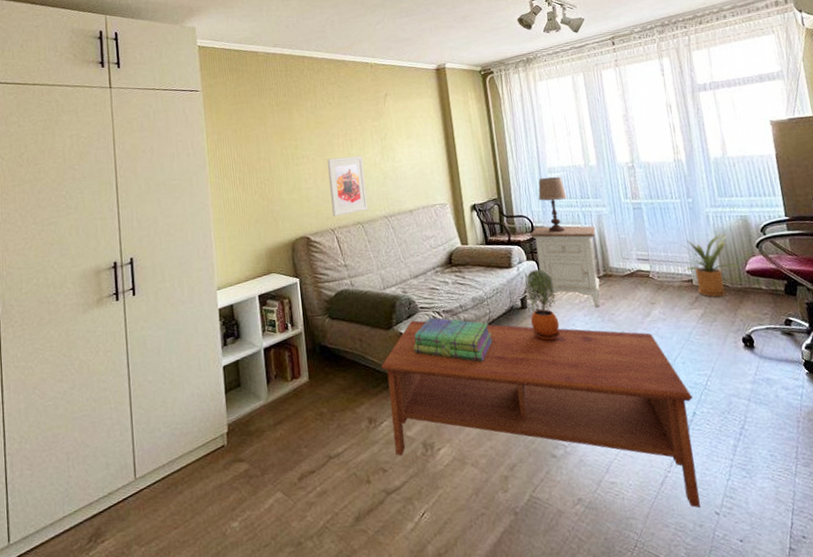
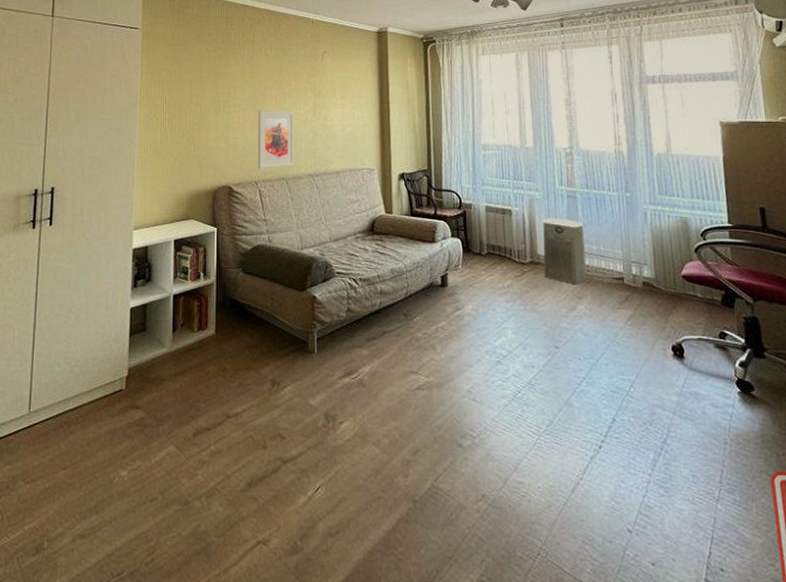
coffee table: present [381,320,700,508] -> none [290,285,613,522]
stack of books: present [413,317,493,362] -> none [325,284,408,337]
potted plant: present [527,269,561,341] -> none [448,248,480,323]
nightstand: present [530,226,600,308] -> none [457,203,526,295]
table lamp: present [538,176,567,233] -> none [470,154,499,212]
air purifier: none [612,230,658,292] -> present [543,218,587,285]
house plant: present [669,234,741,297] -> none [602,234,676,300]

